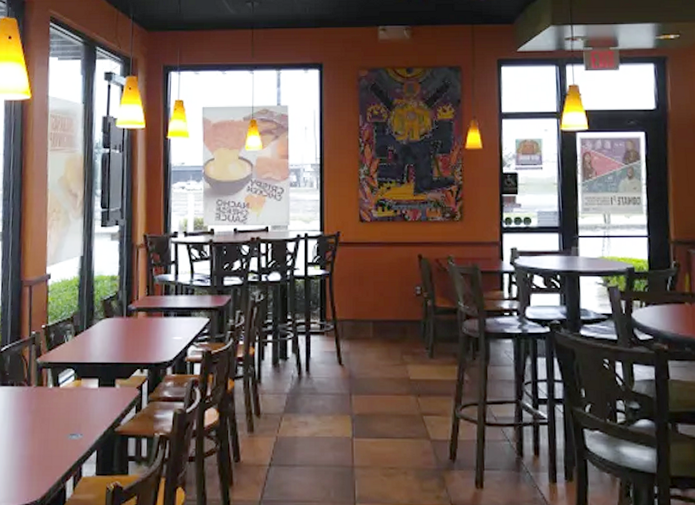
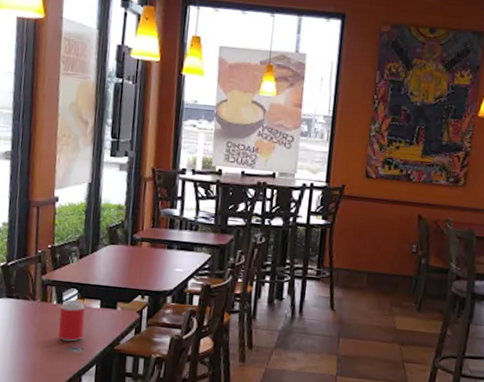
beverage can: none [56,382,83,427] -> present [58,300,85,342]

